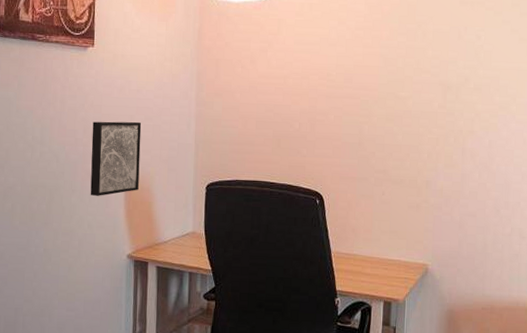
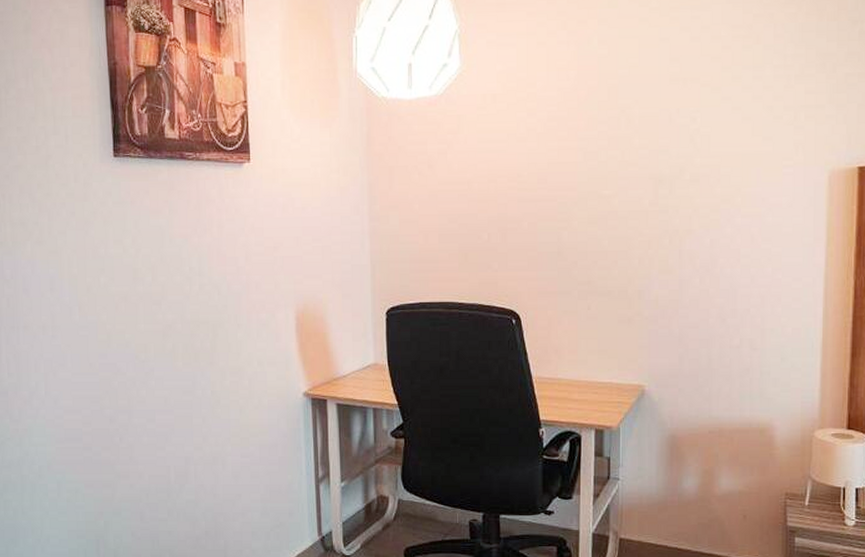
wall art: present [90,121,142,196] -> none [255,243,311,330]

